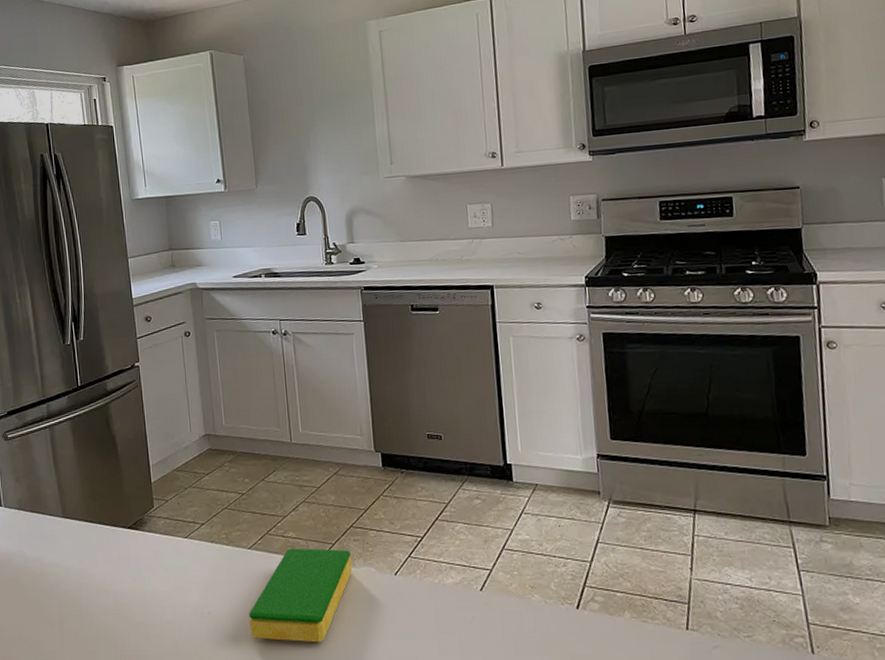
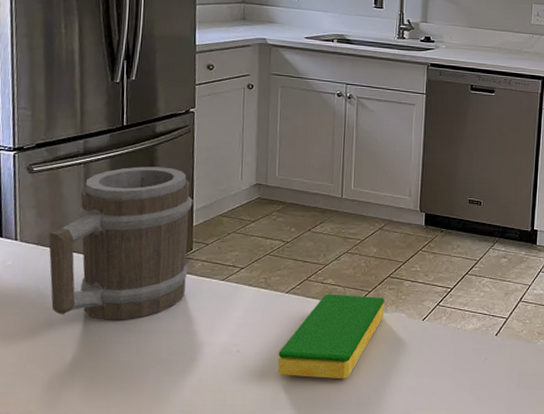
barrel: none [27,424,153,583] -> present [48,166,193,320]

